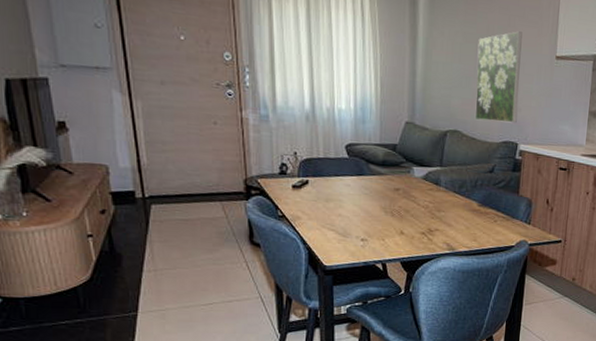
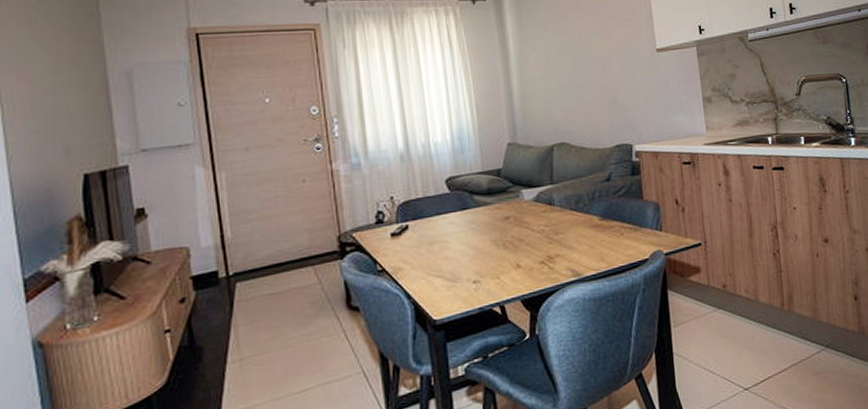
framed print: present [474,31,523,124] -> none [572,32,627,129]

